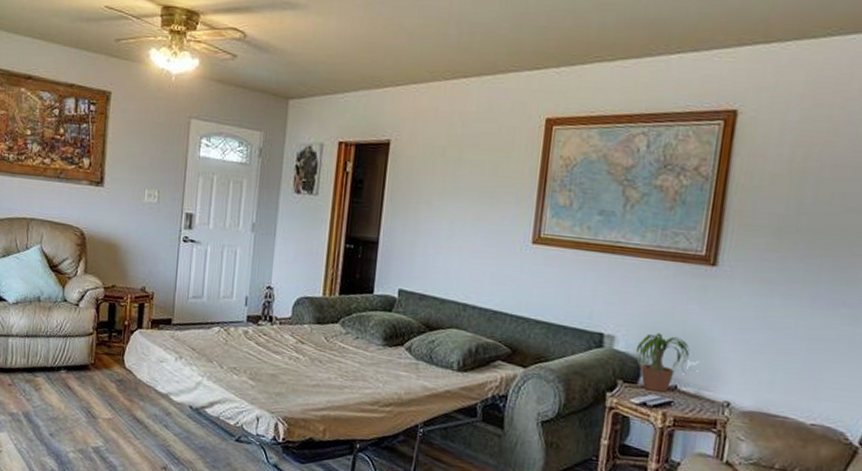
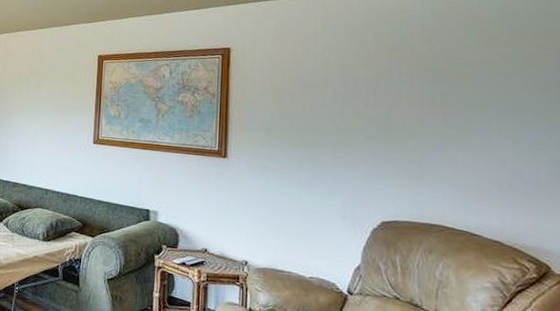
potted plant: present [631,332,690,393] -> none [171,208,213,255]

